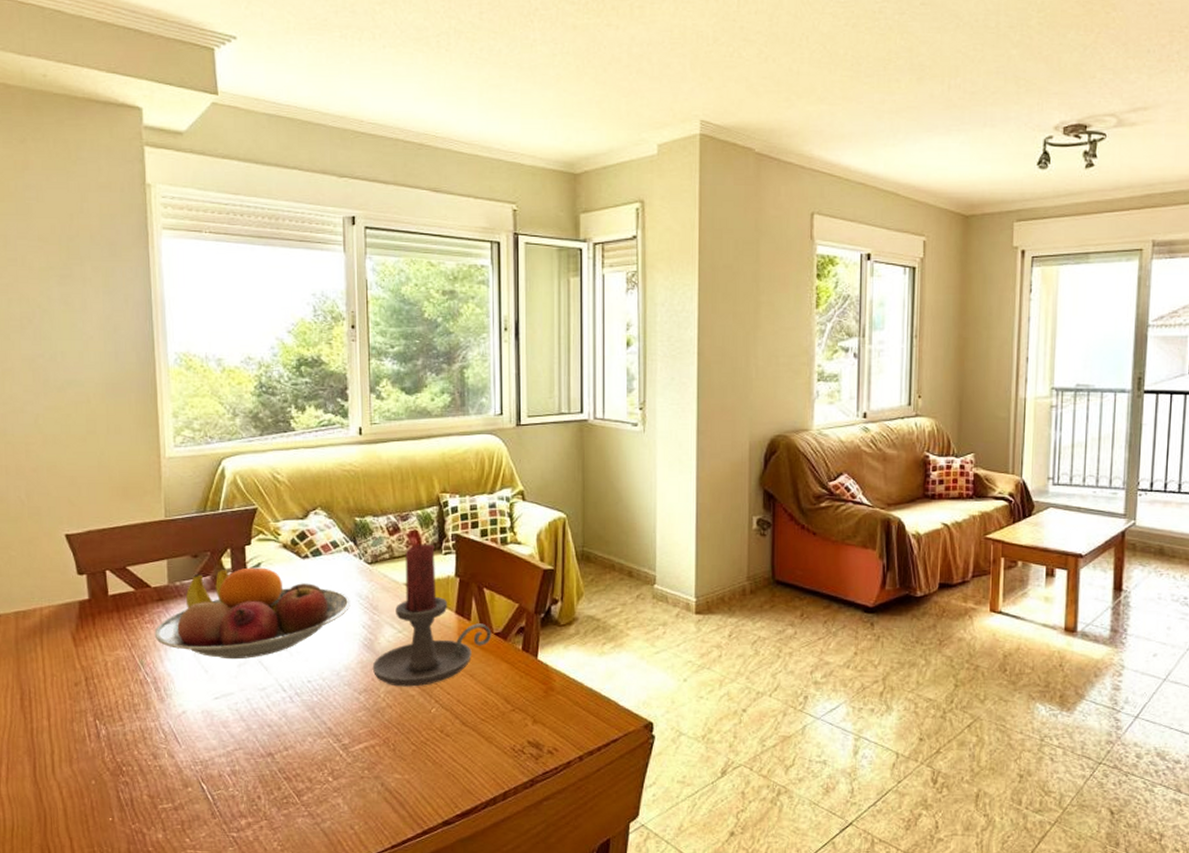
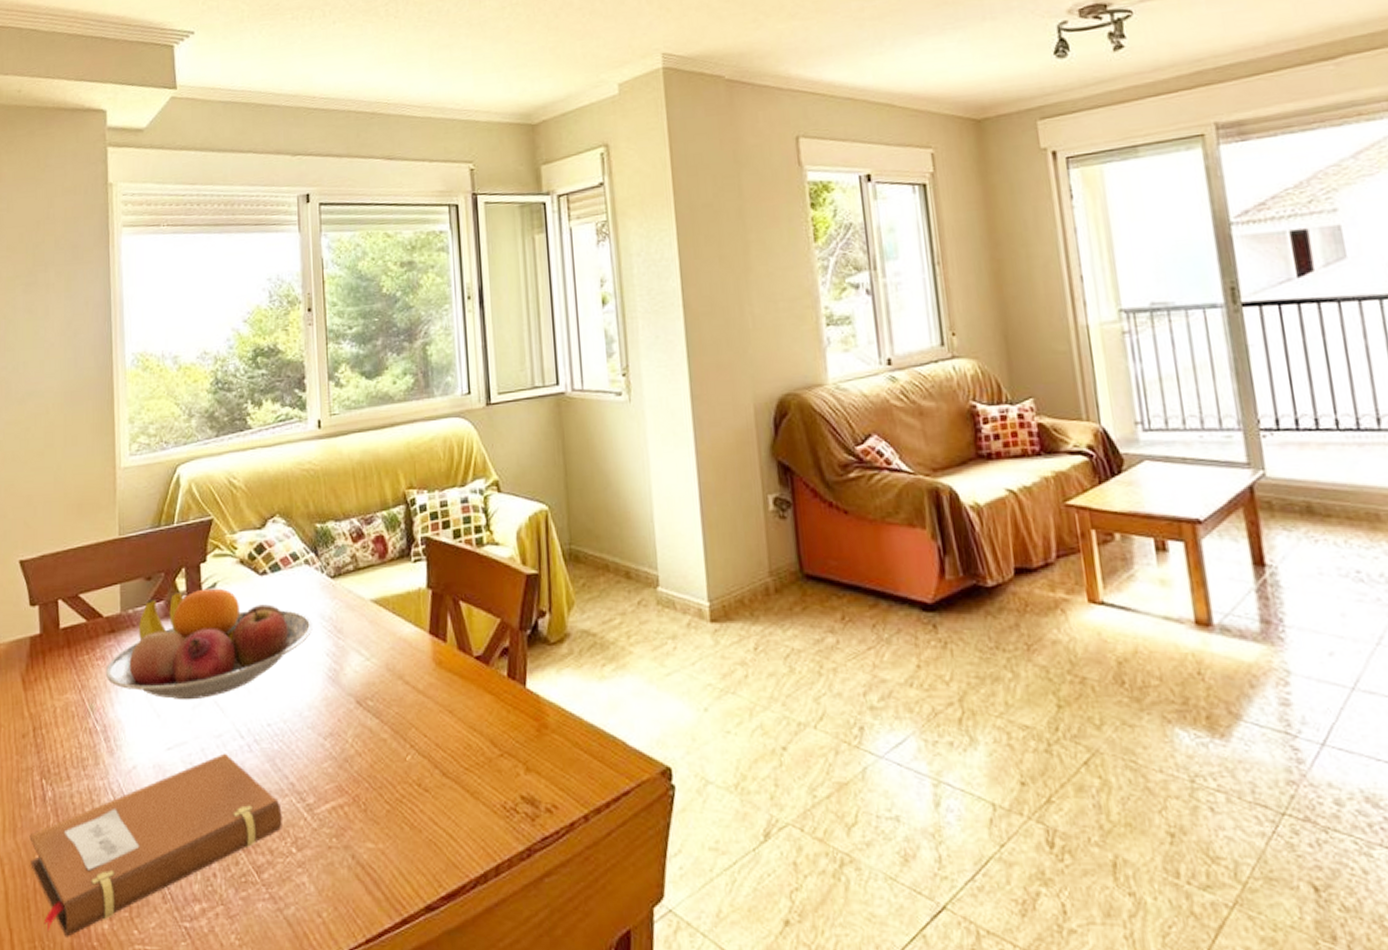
notebook: none [85,703,320,844] -> present [29,753,282,937]
candle holder: present [372,544,492,687] -> none [338,550,472,729]

